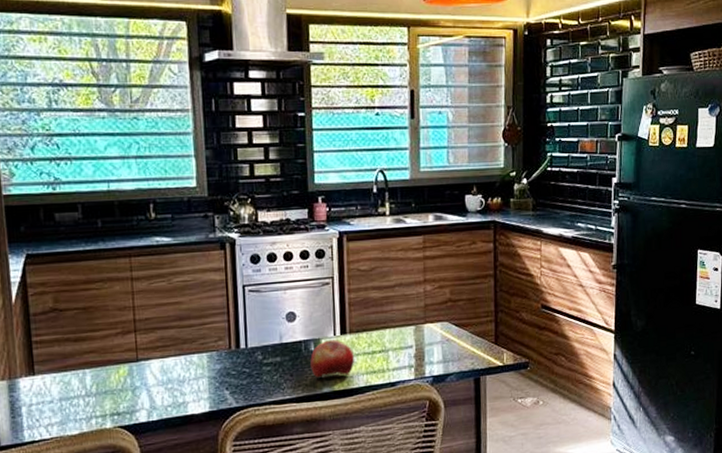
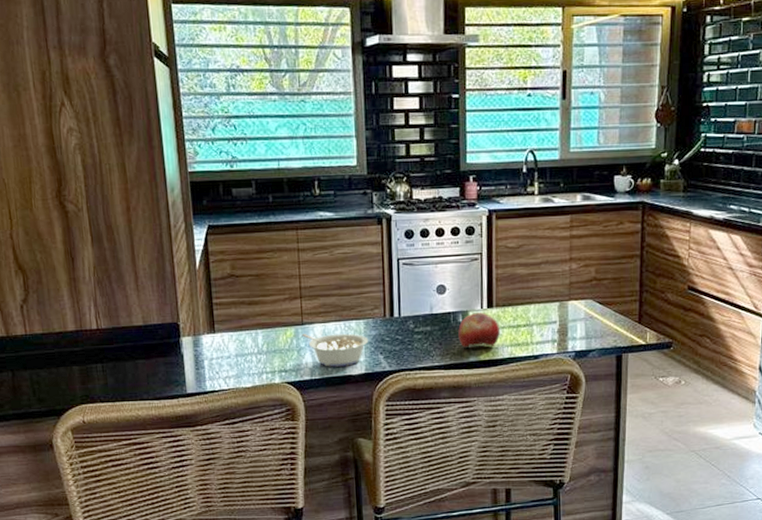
legume: none [136,368,213,407] -> present [301,333,369,367]

